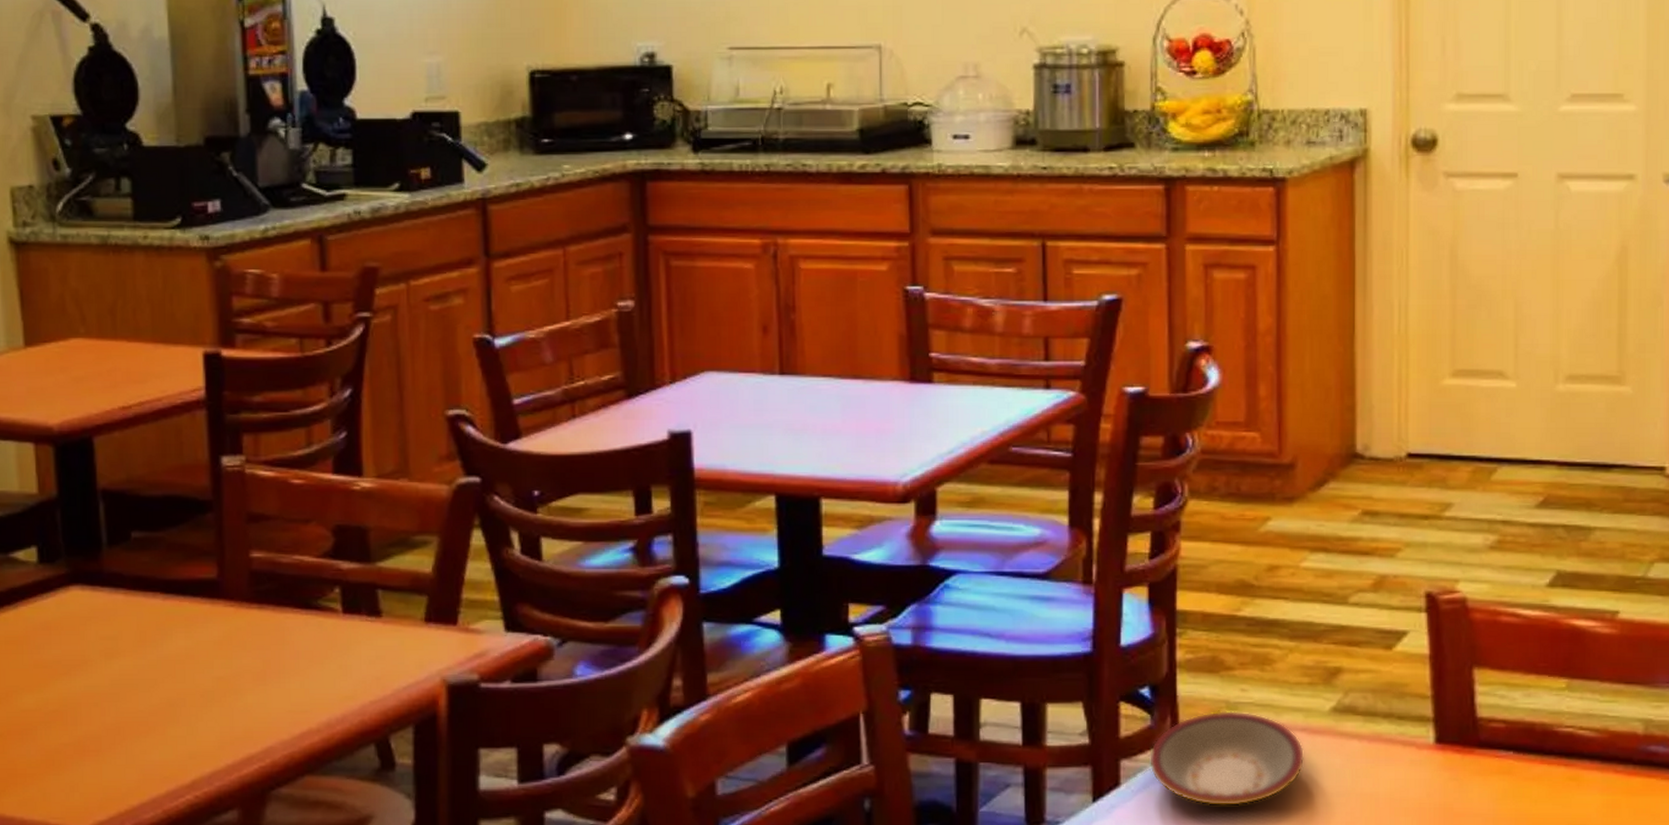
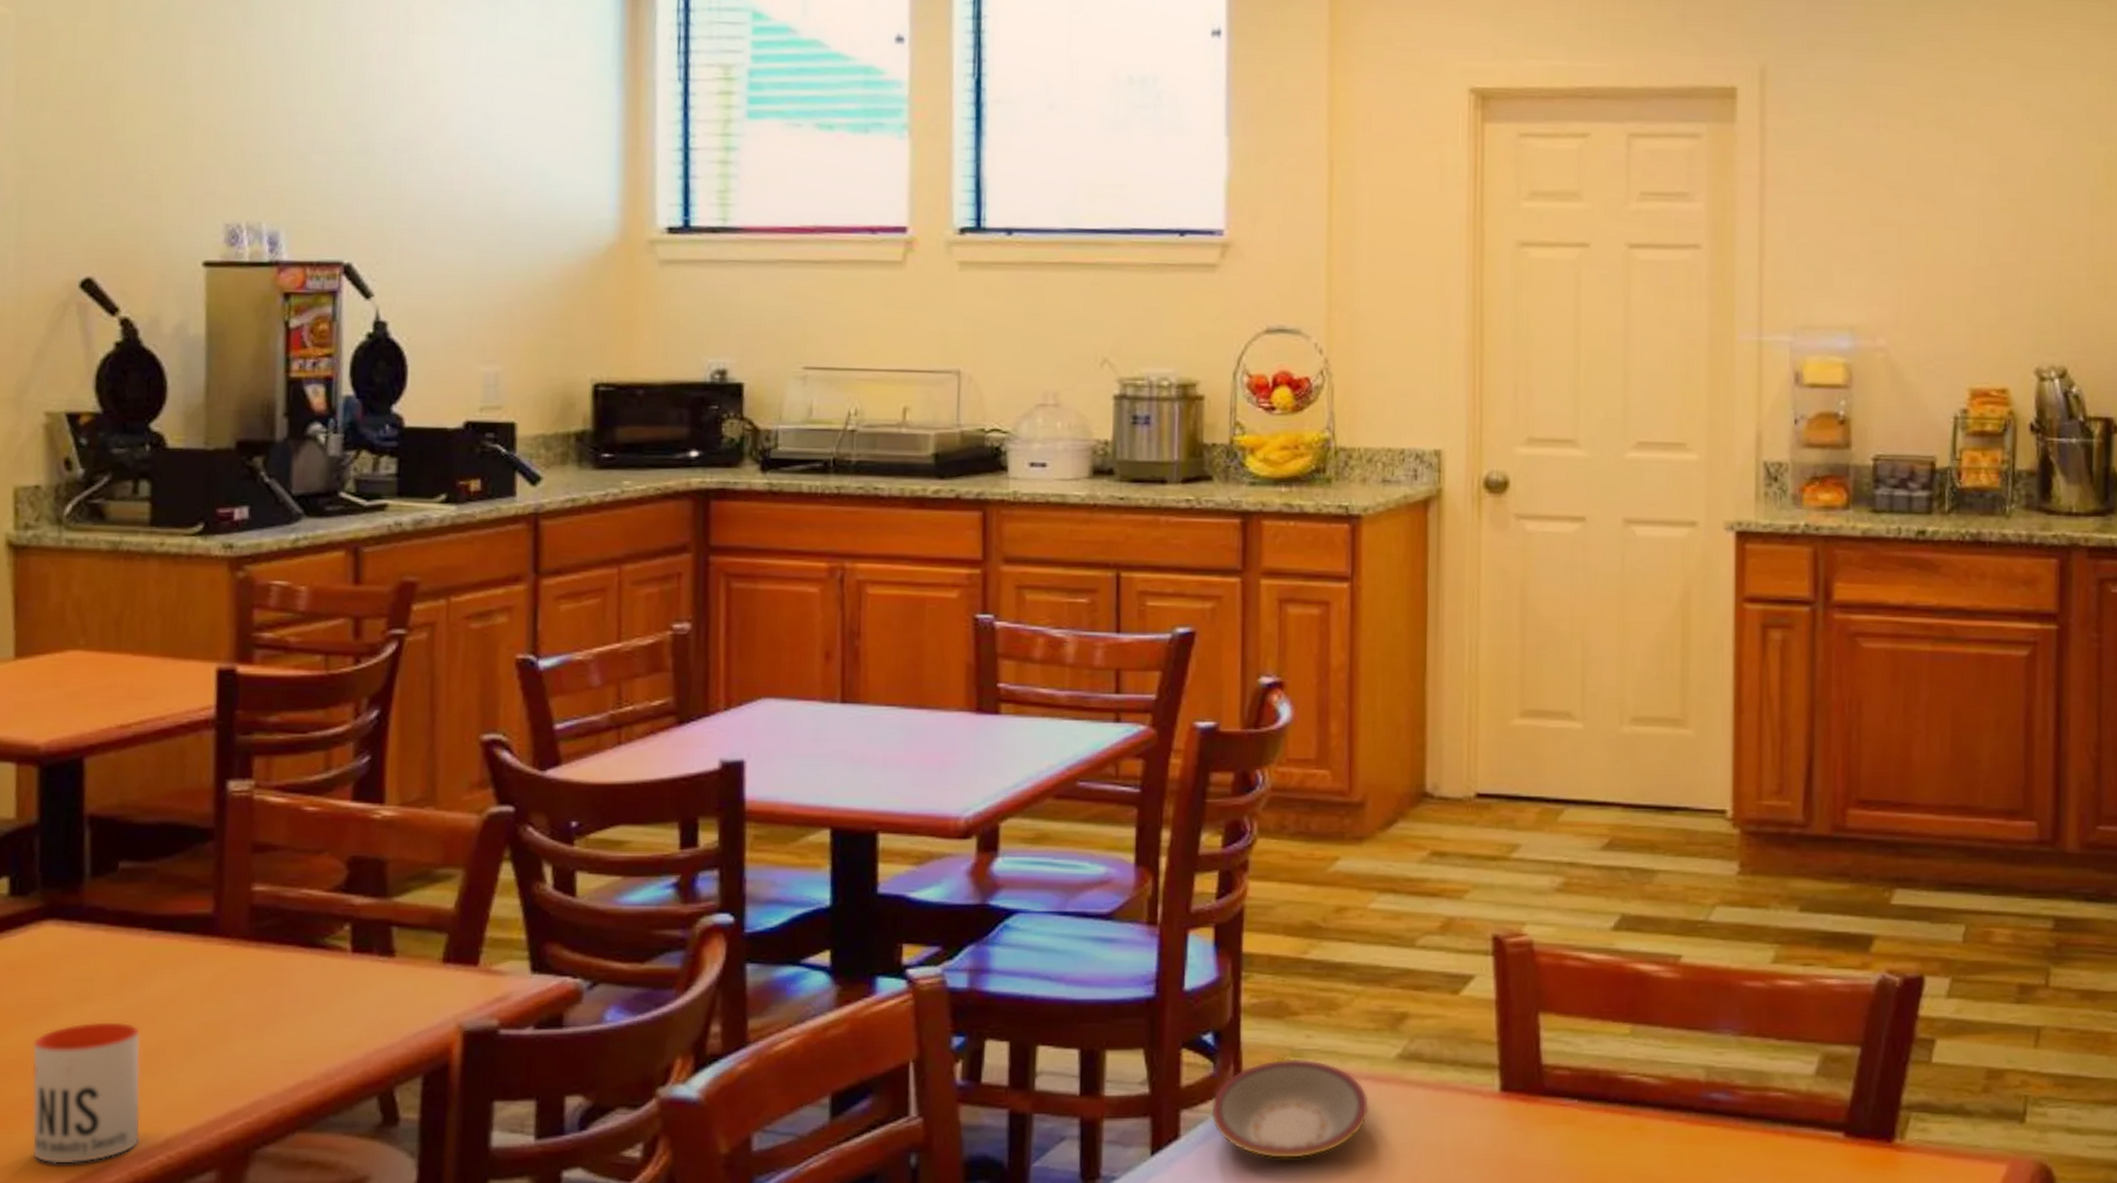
mug: none [71,676,170,802] -> present [32,1022,141,1164]

